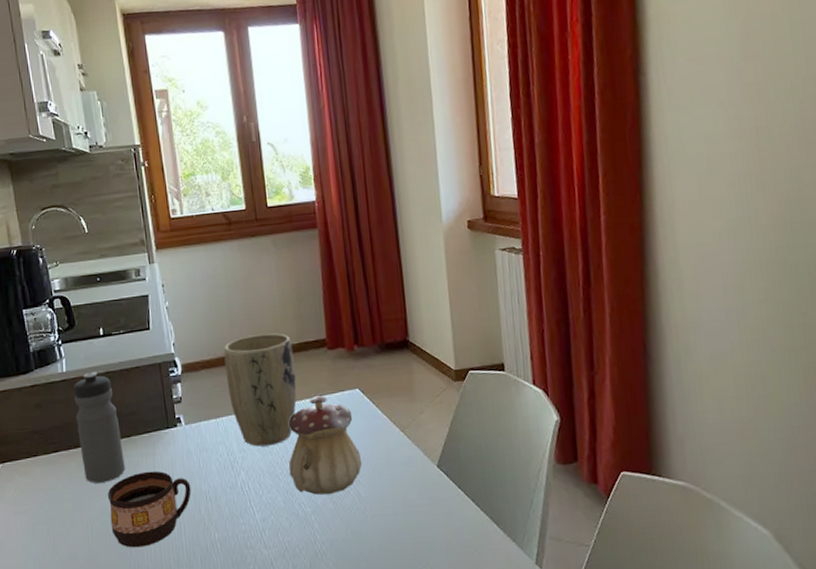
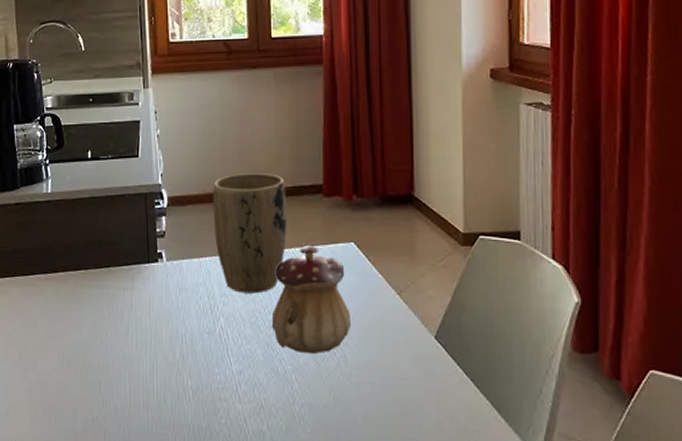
water bottle: present [73,372,125,483] -> none [56,196,101,312]
cup: present [107,471,191,548] -> none [81,305,167,385]

